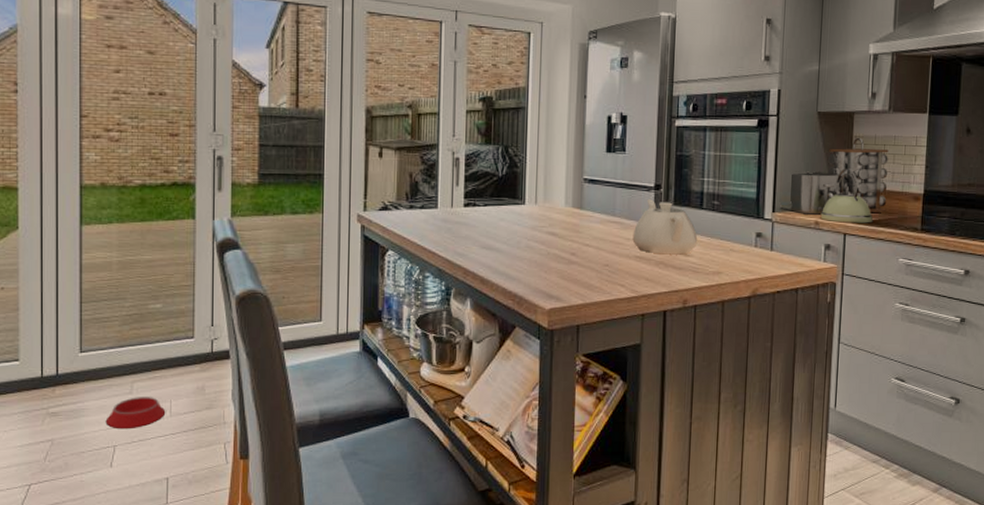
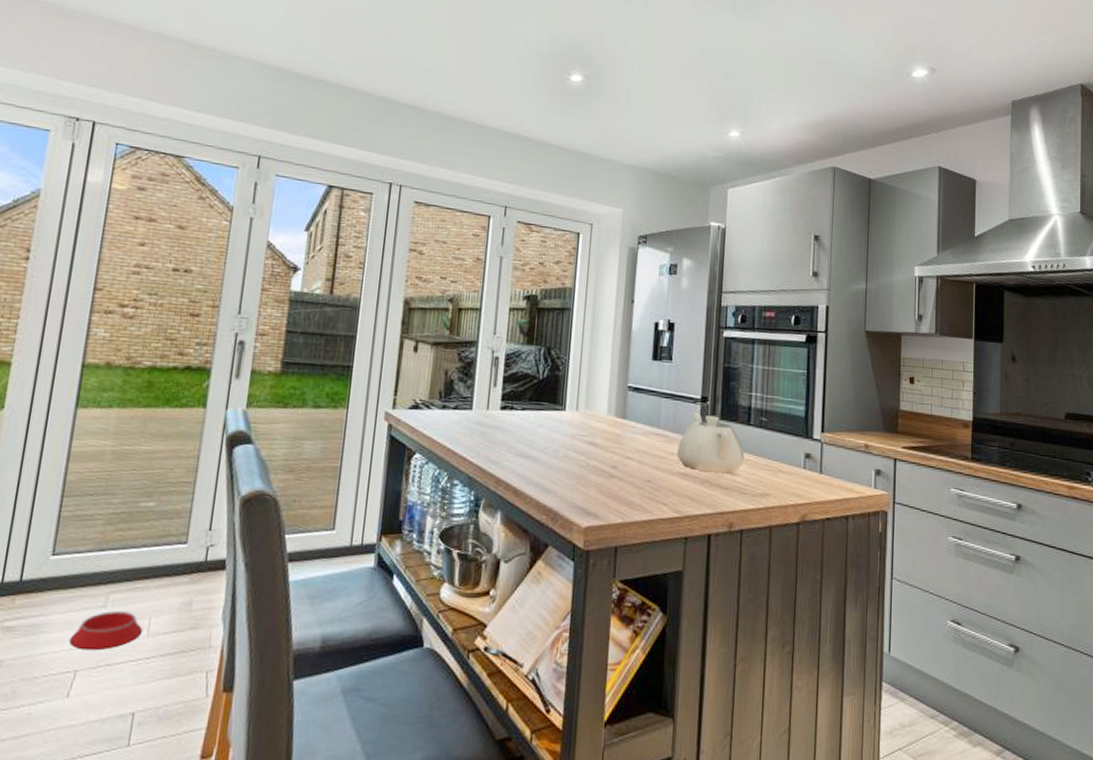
toaster: present [779,171,844,216] -> none [828,390,893,438]
kettle: present [819,168,874,225] -> none [869,390,924,450]
spice rack: present [828,137,889,214] -> none [876,359,936,439]

